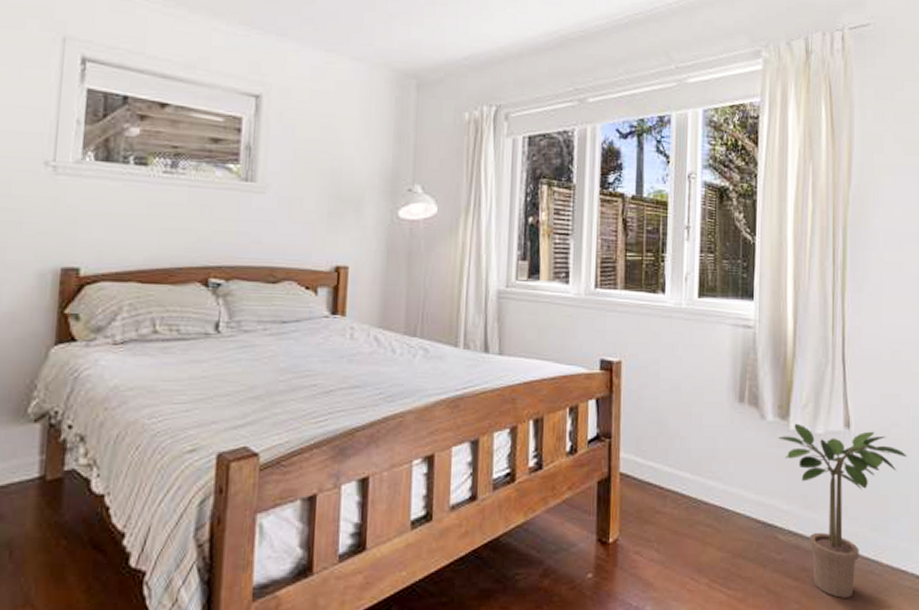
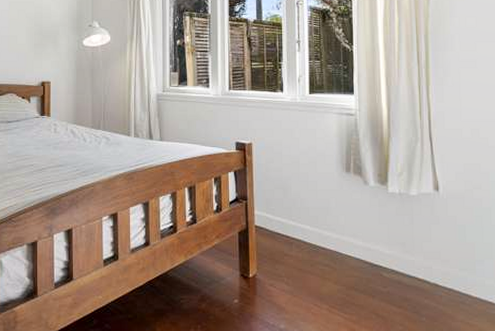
potted plant: present [778,423,907,598] -> none [379,187,489,322]

